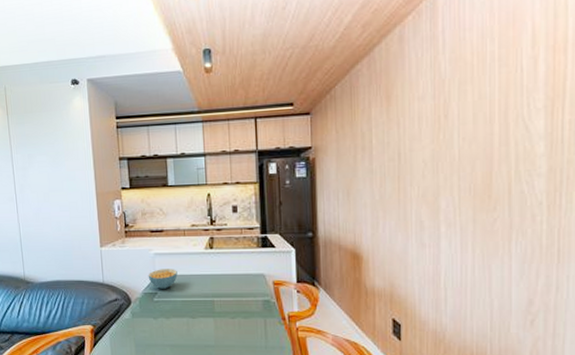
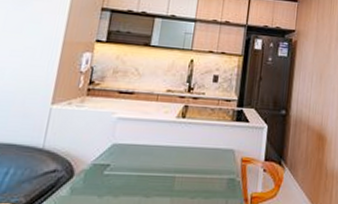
cereal bowl: present [148,269,178,289] -> none [103,136,140,160]

